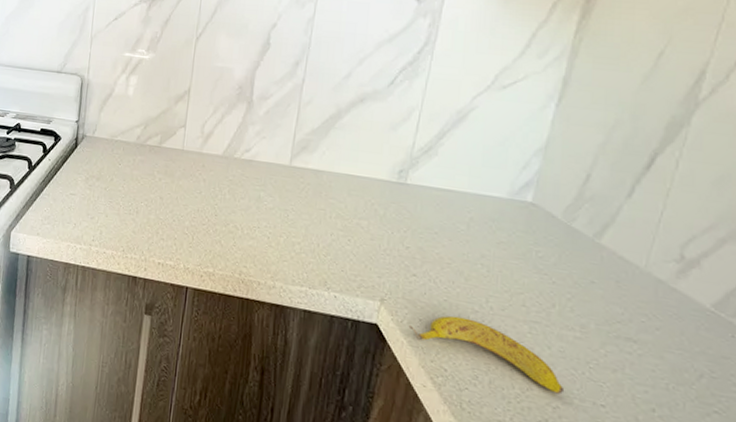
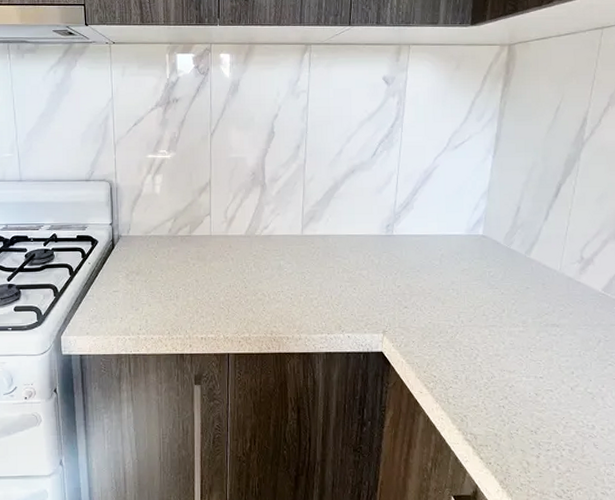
banana: present [408,315,565,395] -> none [405,333,516,376]

